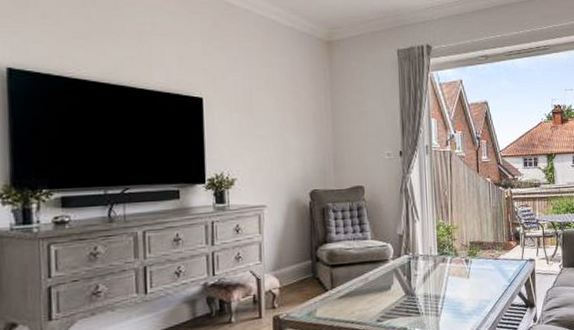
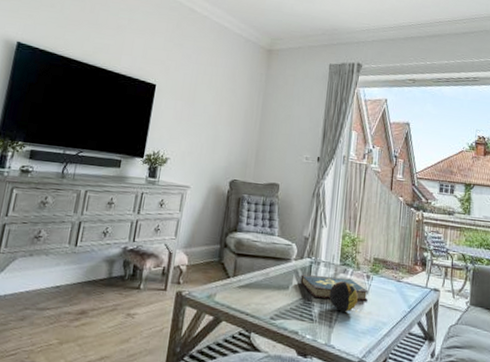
book: none [401,266,470,291] -> present [300,274,369,301]
decorative orb: none [431,269,461,300] -> present [329,280,359,312]

